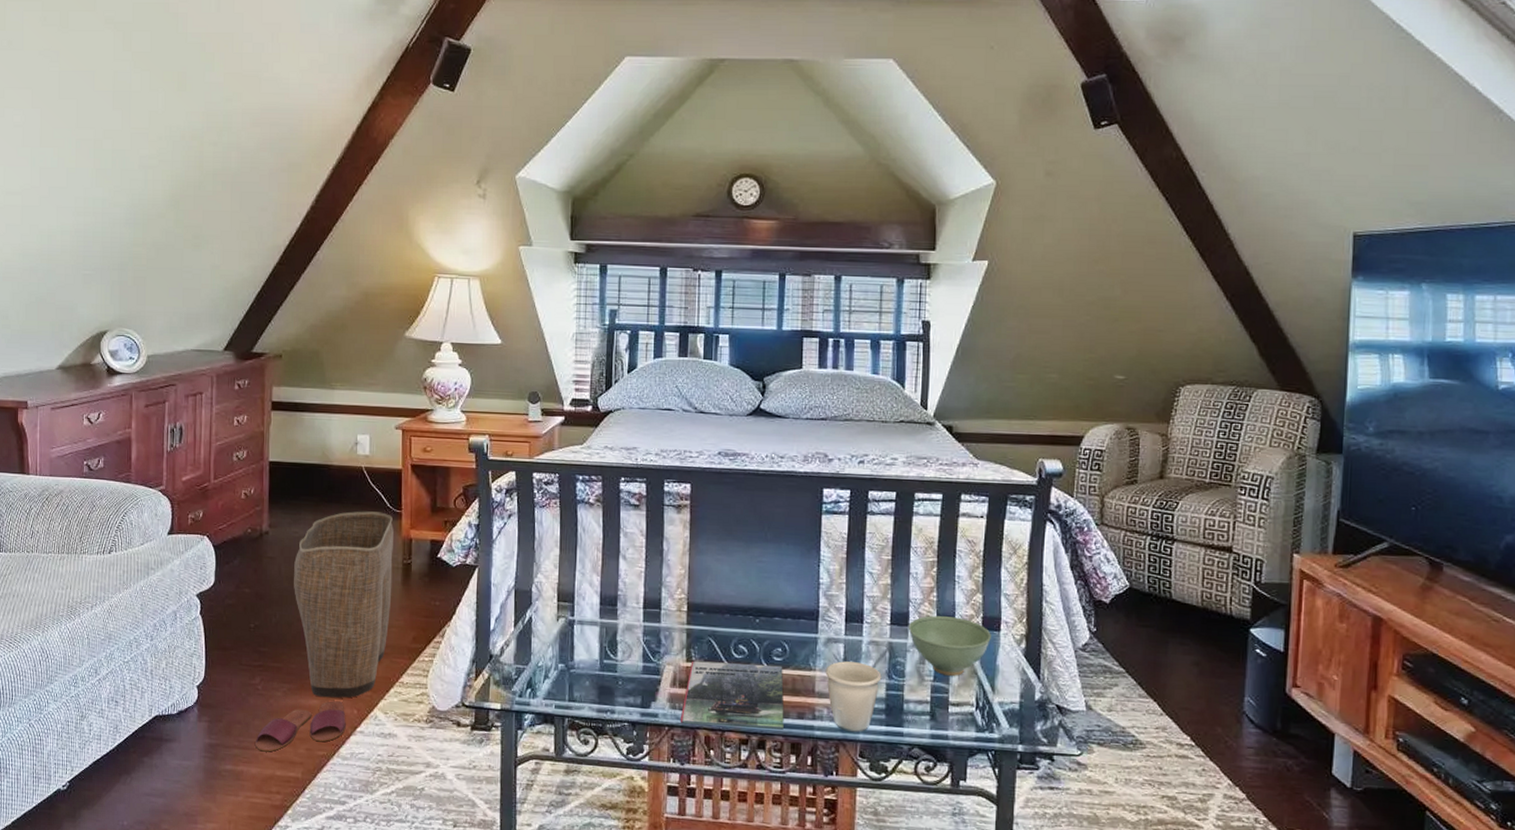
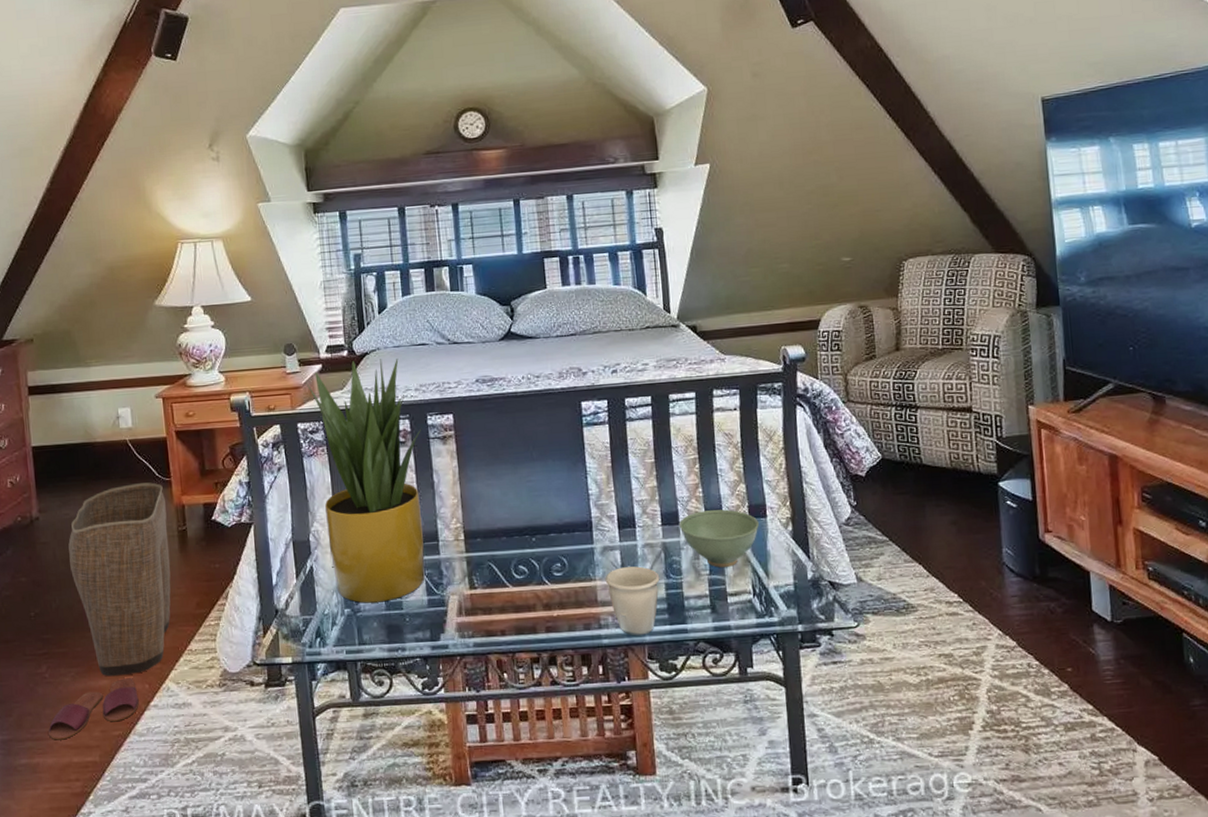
planter: none [546,417,657,662] -> present [306,359,425,603]
magazine: present [681,660,784,730] -> none [471,580,572,652]

